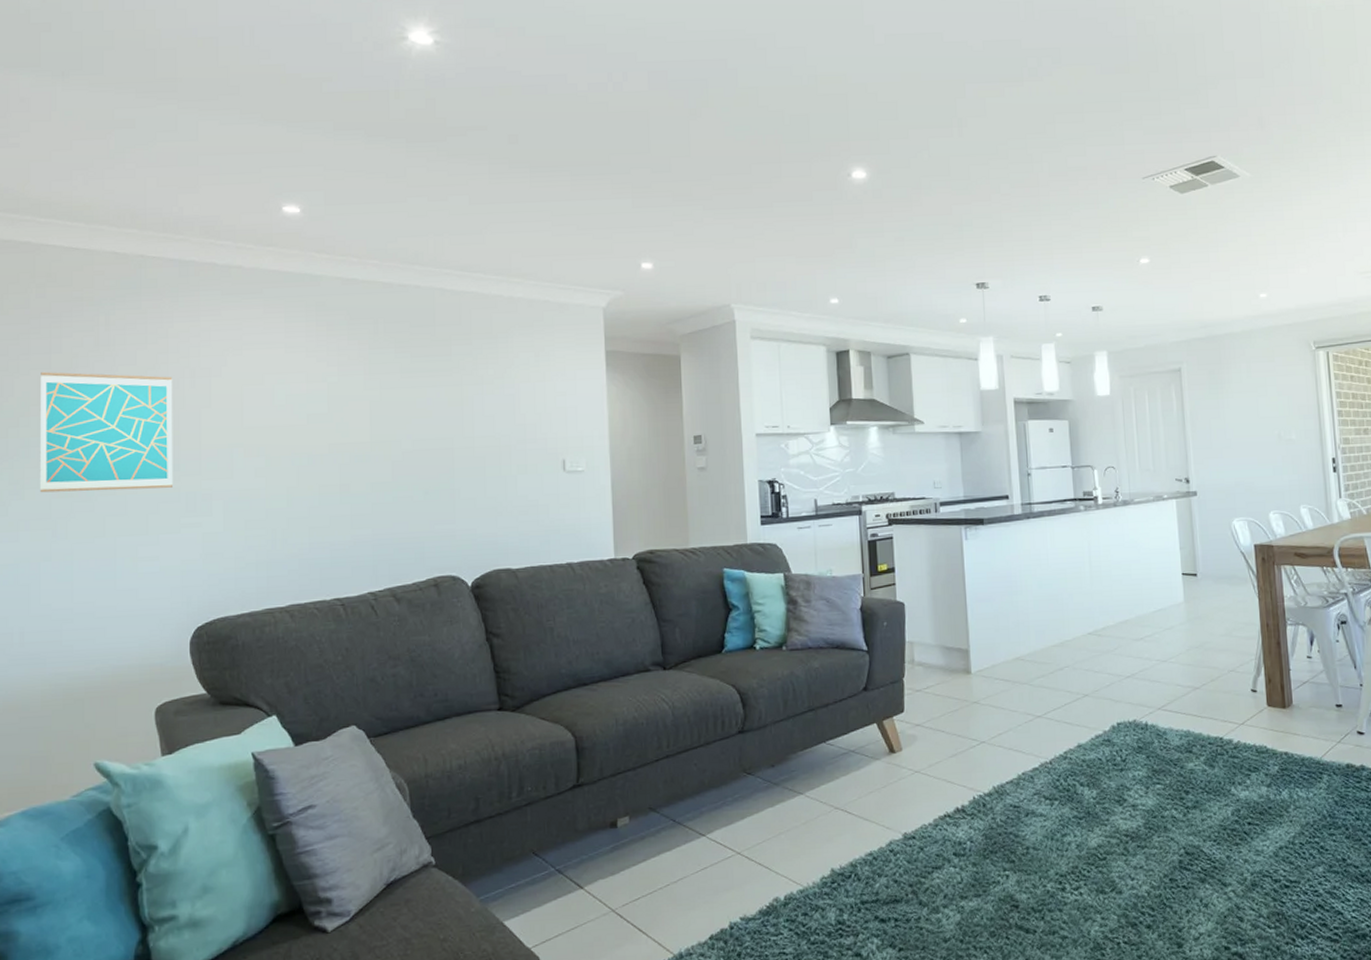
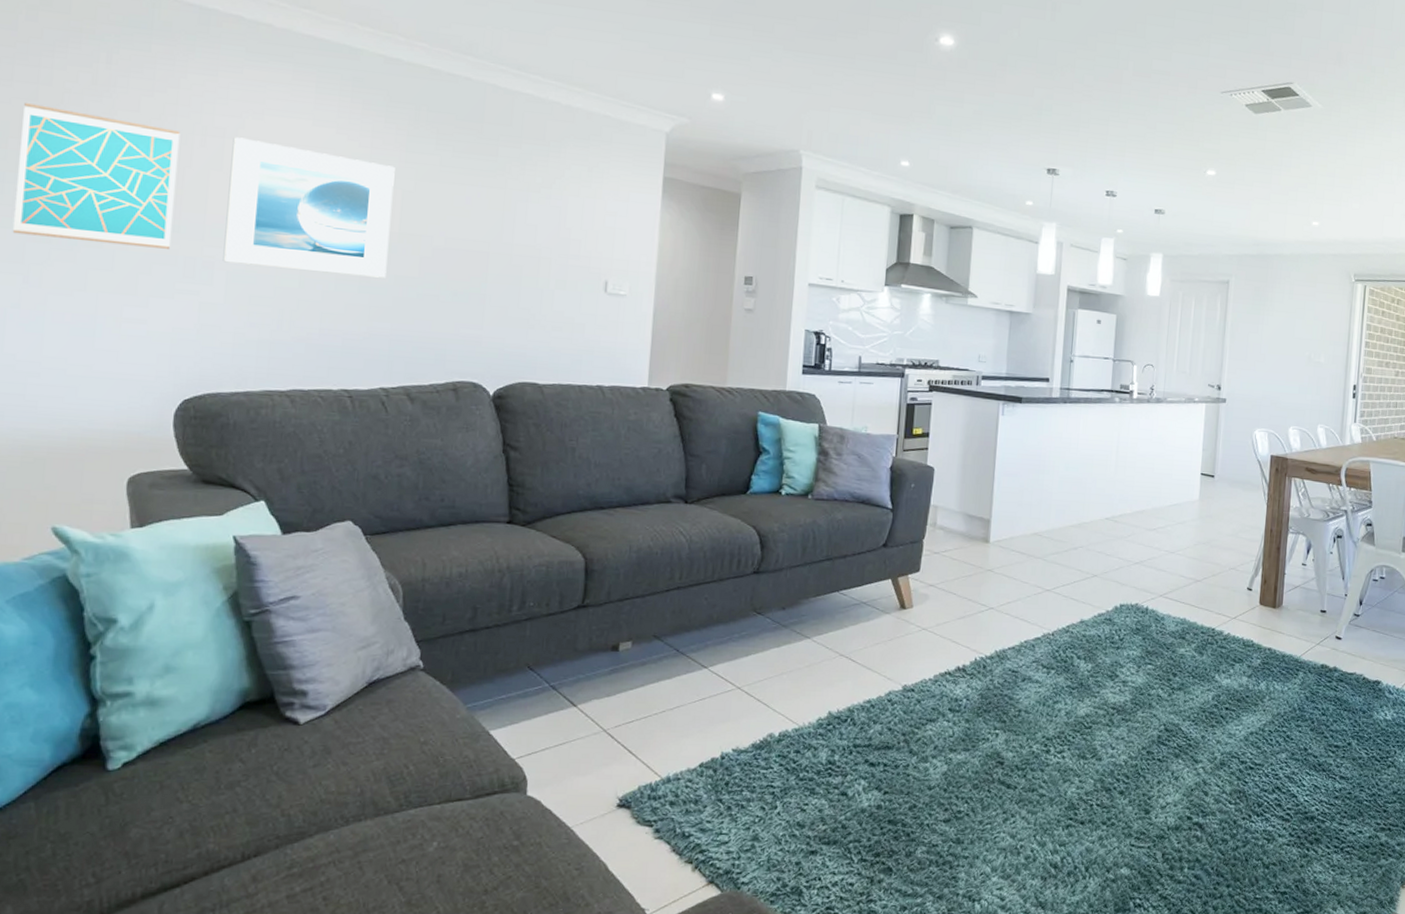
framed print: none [218,374,363,493] -> present [223,137,395,278]

